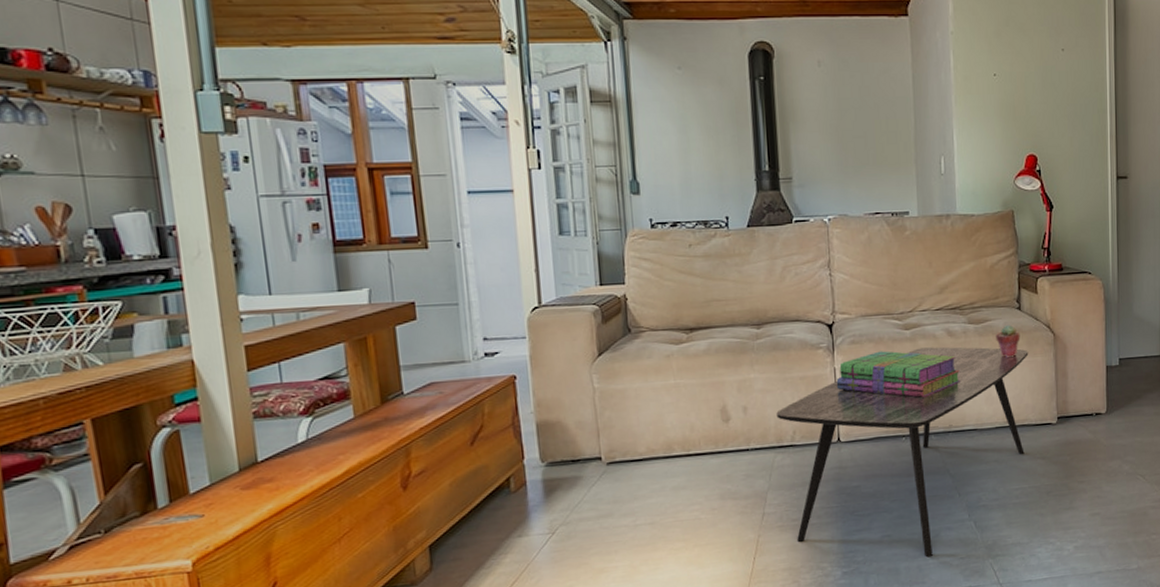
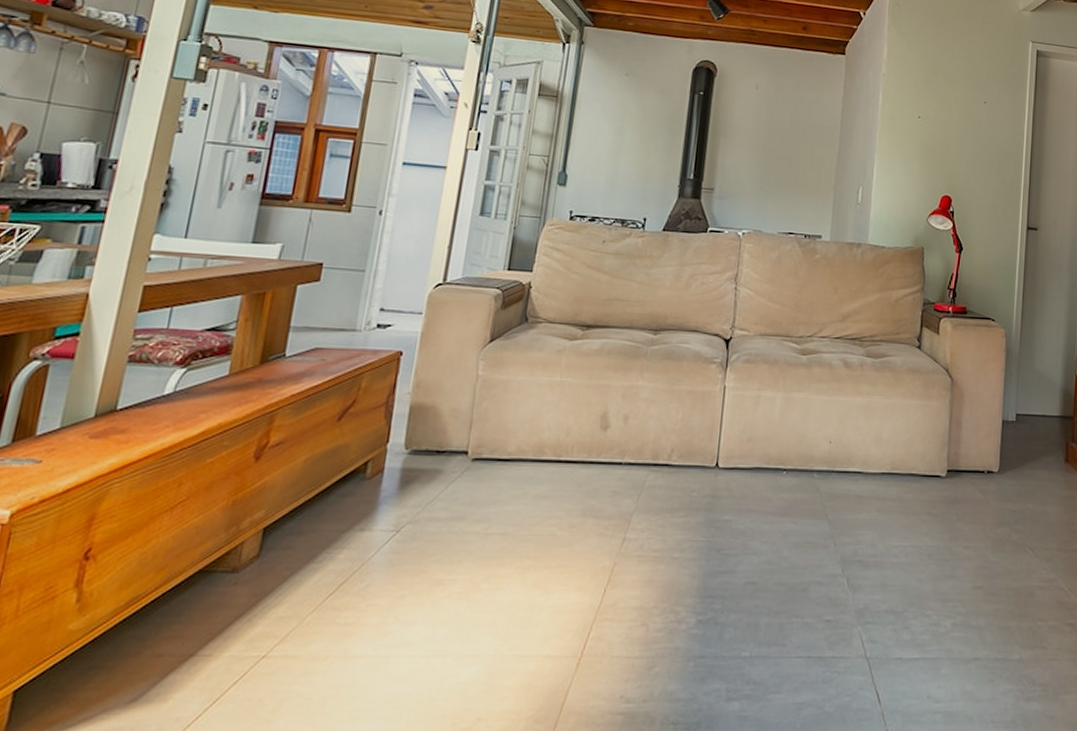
coffee table: present [776,347,1029,558] -> none [654,376,924,615]
stack of books: present [836,351,960,398] -> none [723,374,852,429]
potted succulent: present [996,324,1021,357] -> none [892,362,918,398]

